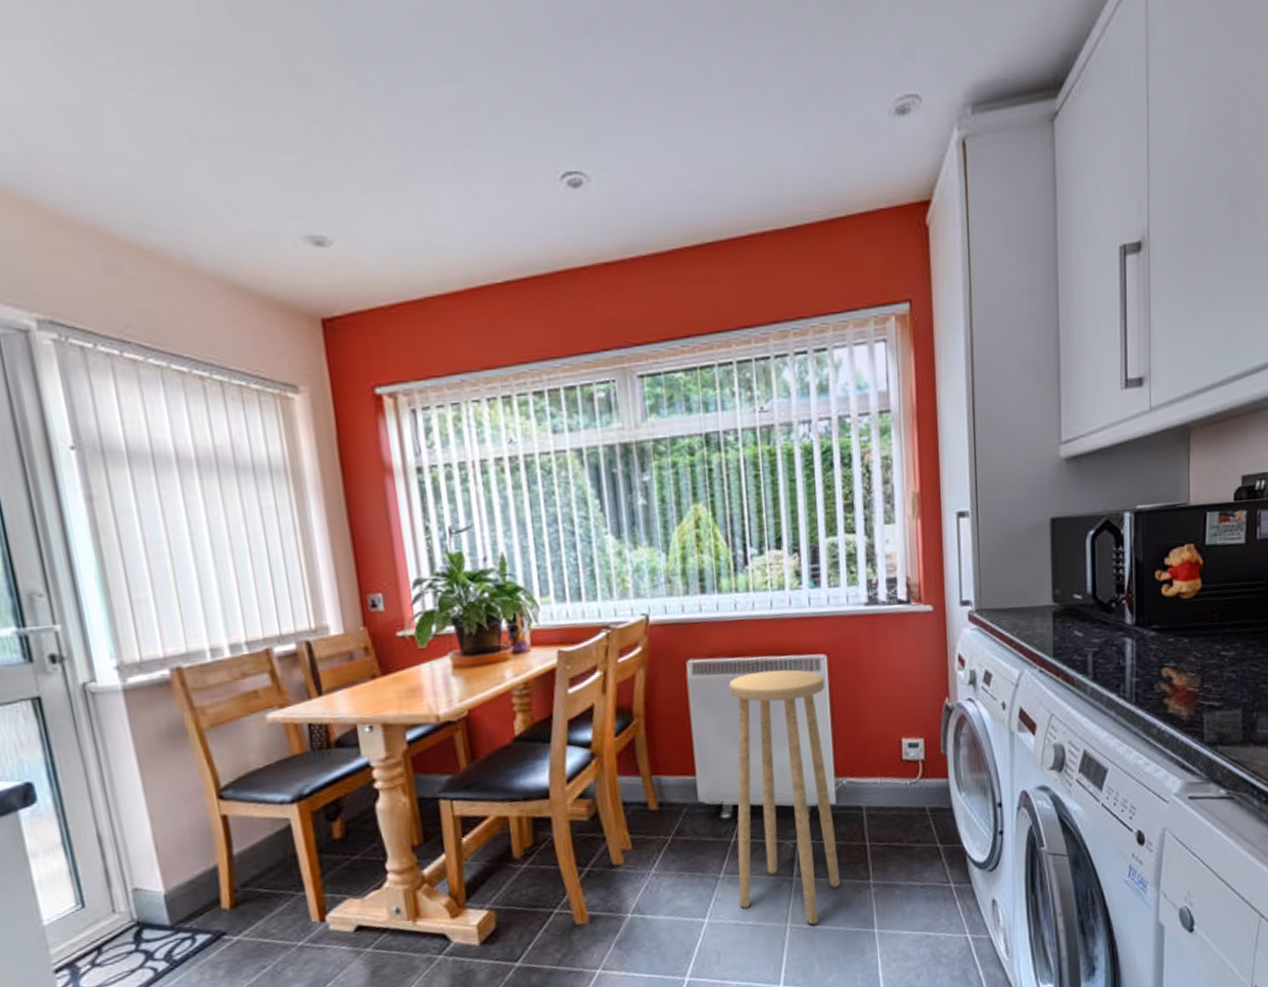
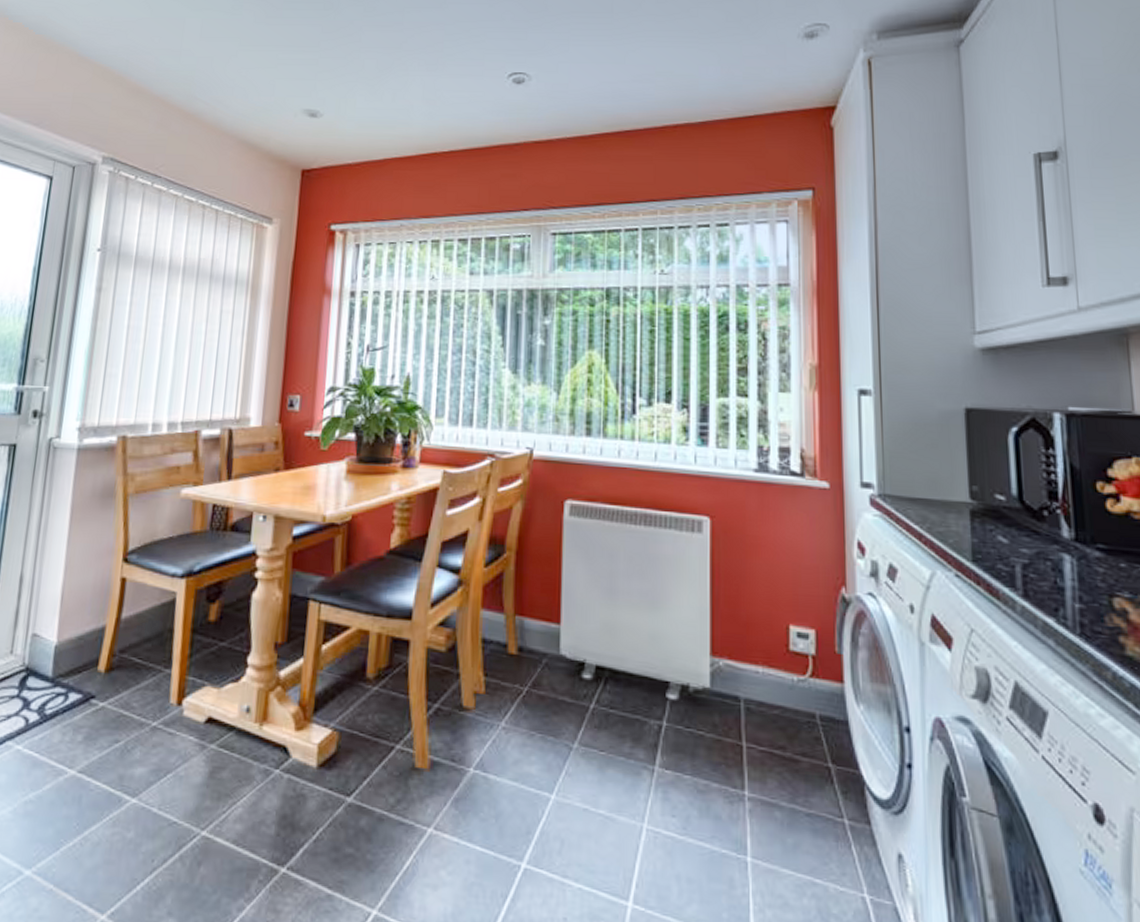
stool: present [729,669,841,925] -> none [591,523,709,833]

